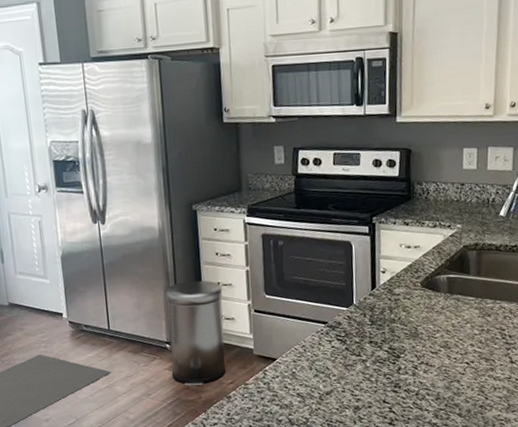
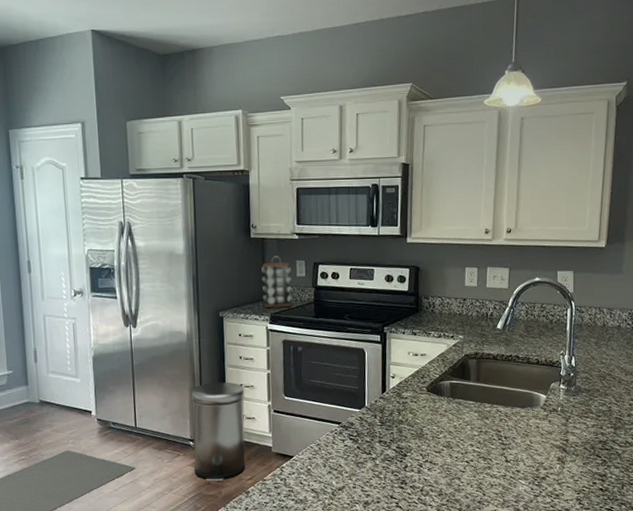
spice rack: none [236,142,272,200] -> present [261,256,293,308]

